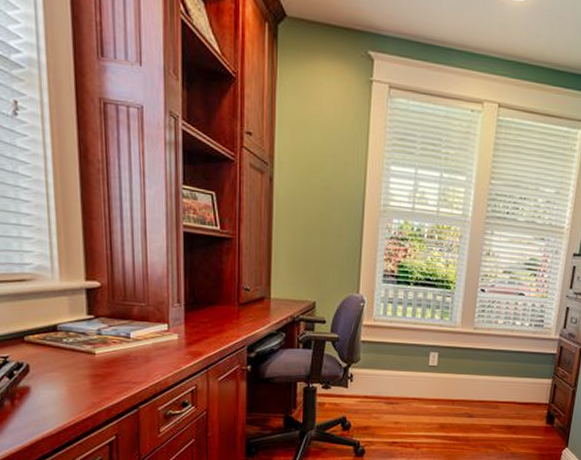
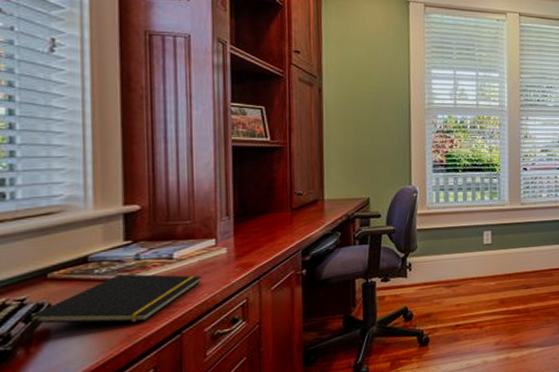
notepad: none [11,346,156,394] -> present [27,274,202,341]

